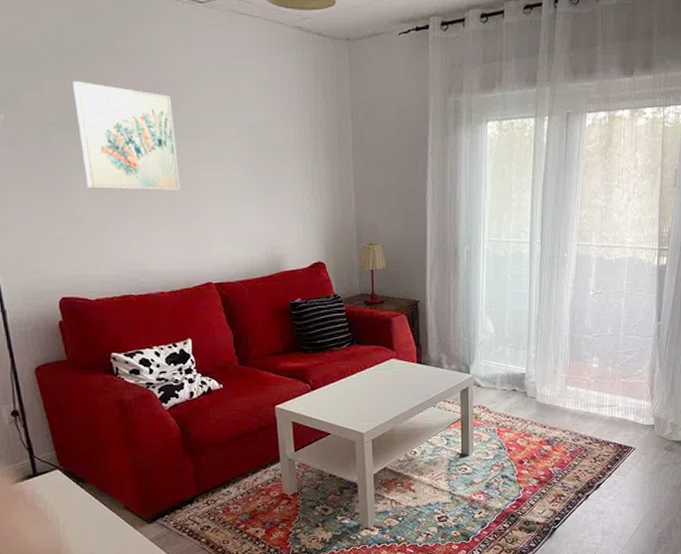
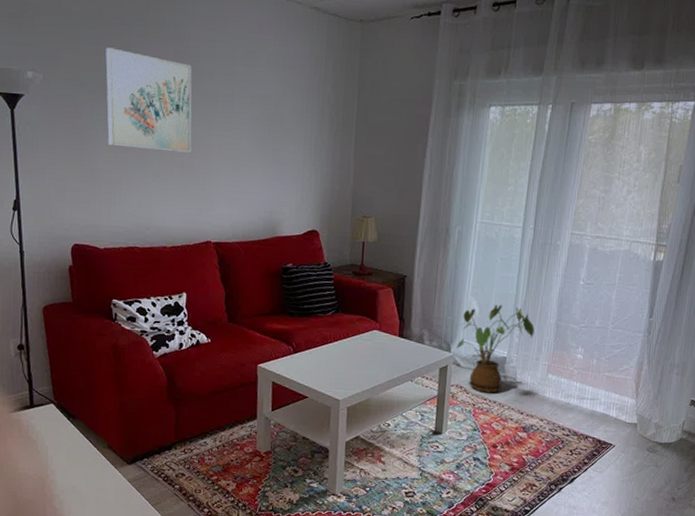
house plant: none [474,322,550,411] -> present [455,304,535,393]

